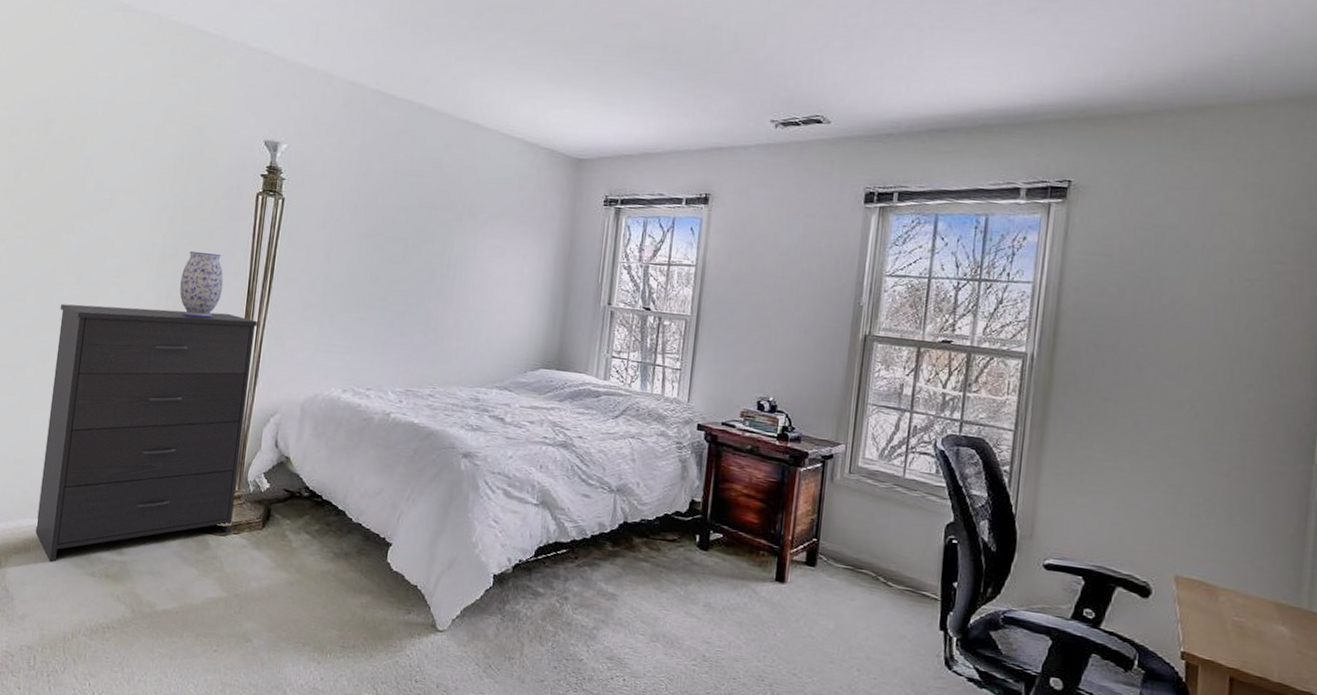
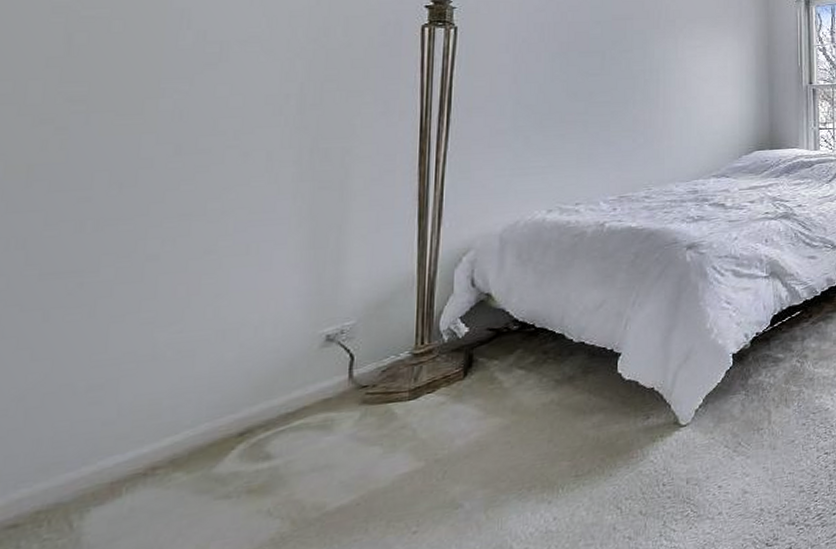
dresser: present [35,303,257,562] -> none [129,155,436,499]
vase: present [179,250,224,318] -> none [328,95,387,168]

